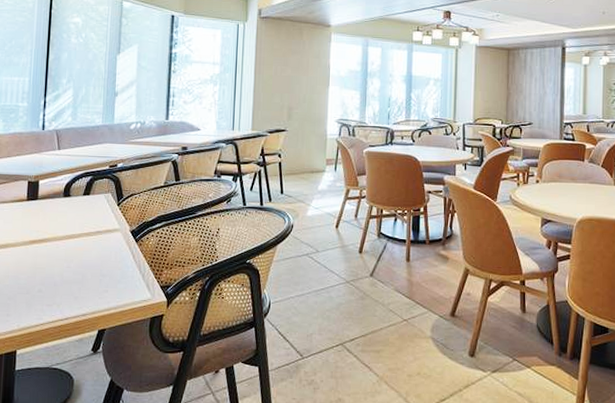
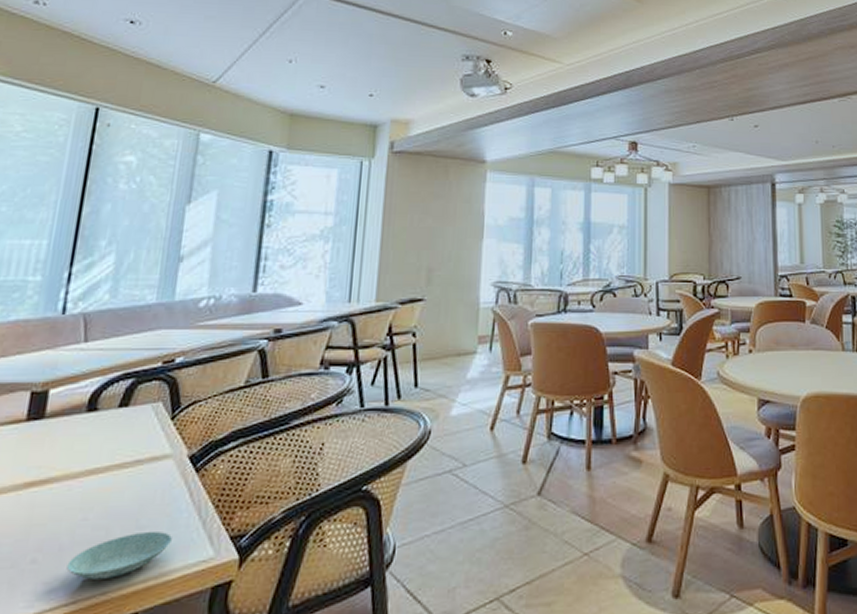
saucer: none [60,278,123,306] -> present [66,531,172,580]

